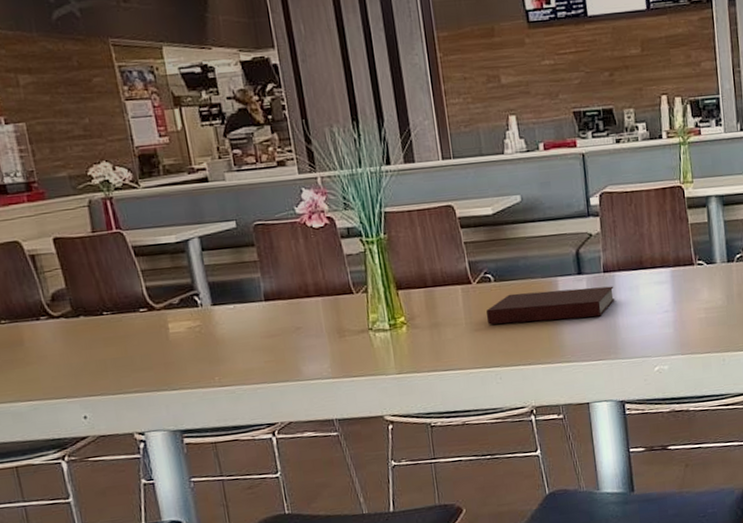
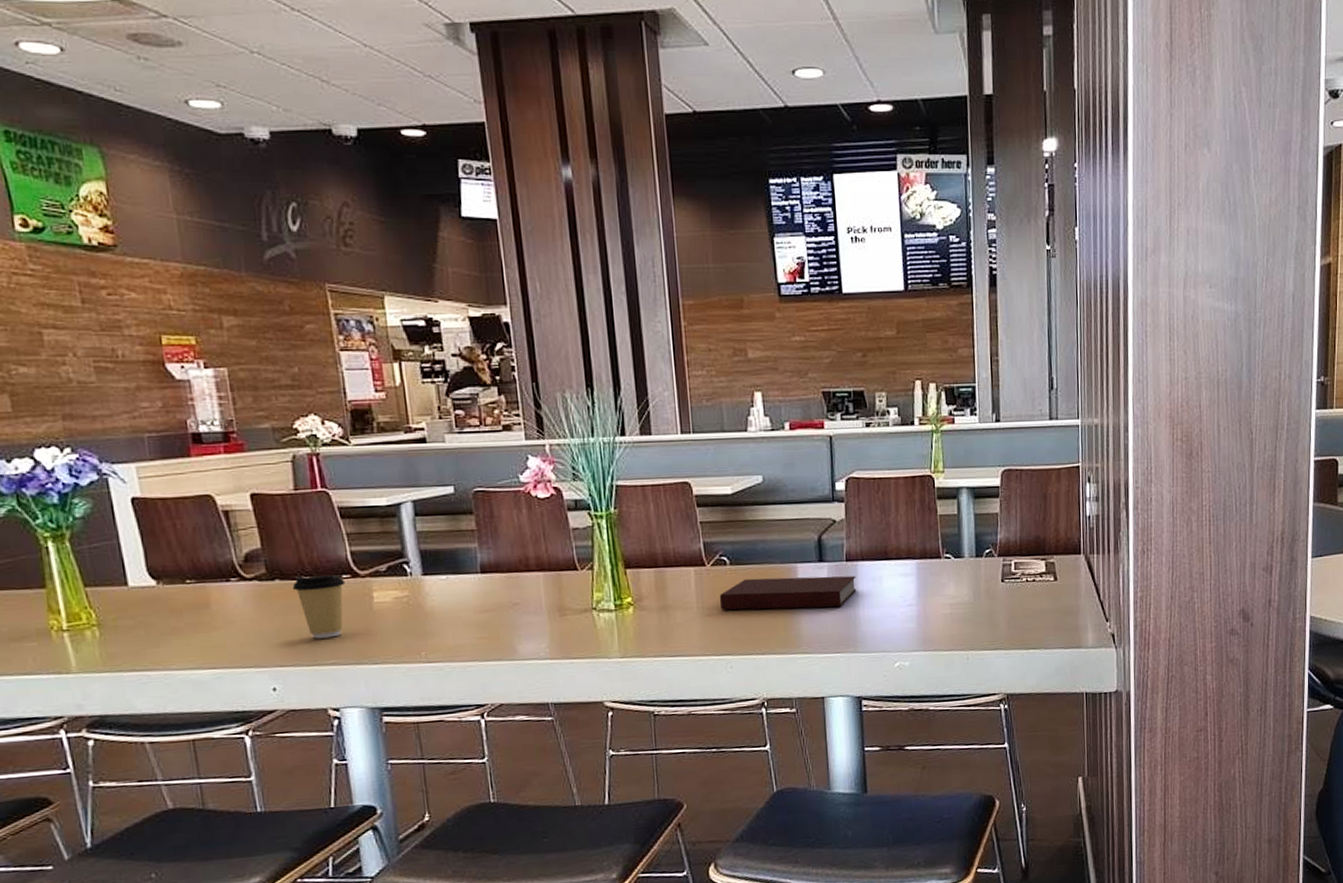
coffee cup: none [95,309,143,369] -> present [292,574,346,639]

